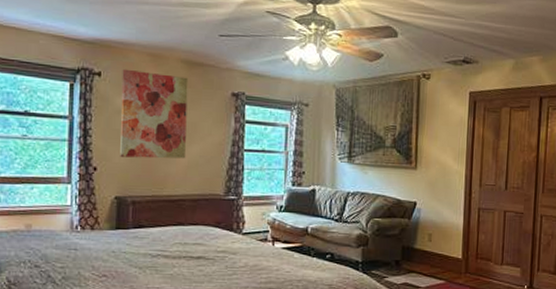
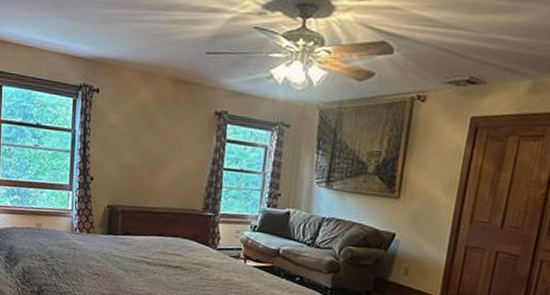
wall art: present [120,68,189,159] -> none [113,86,176,174]

